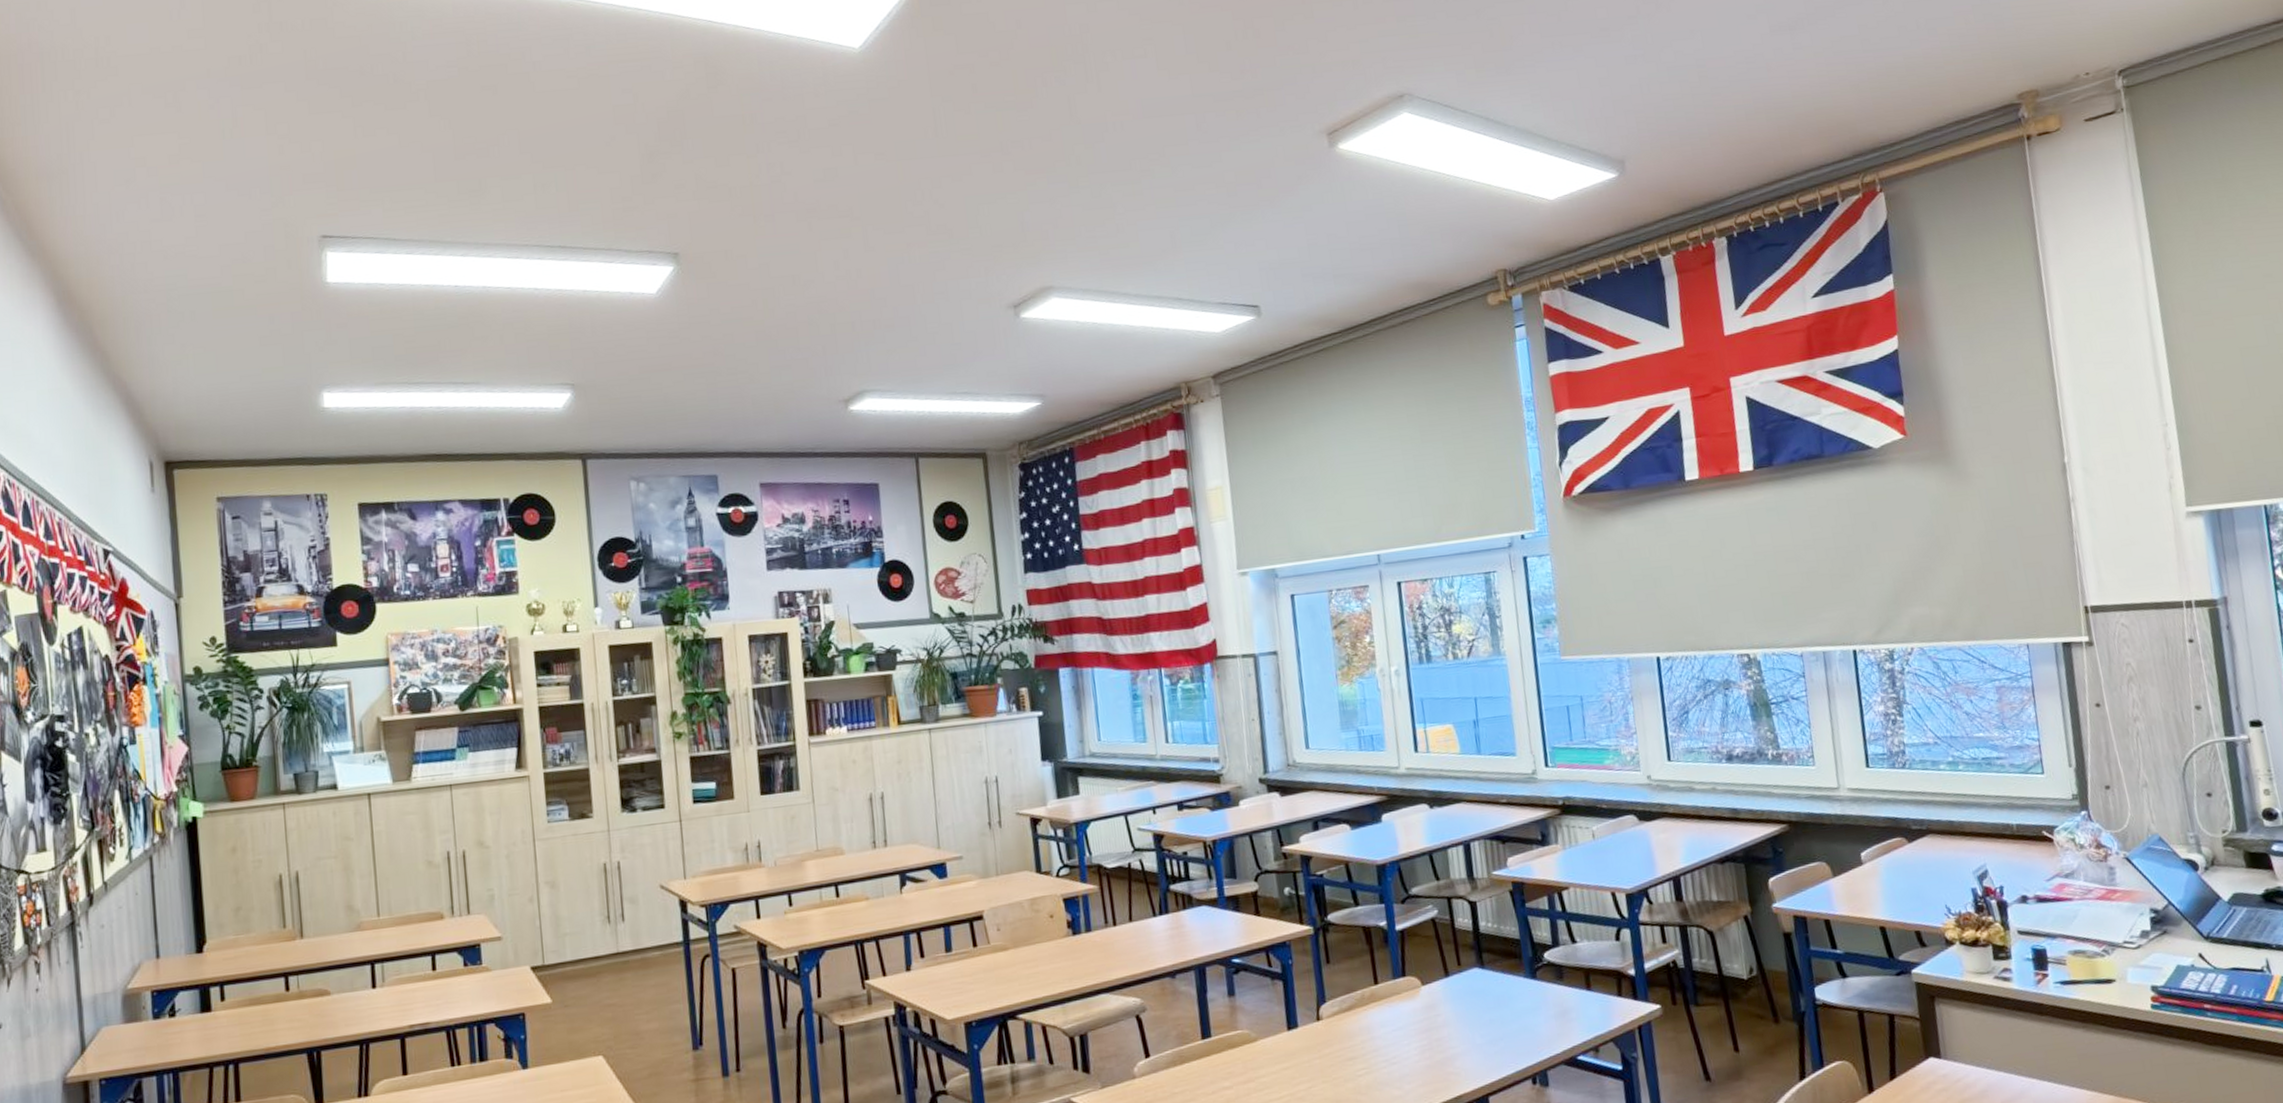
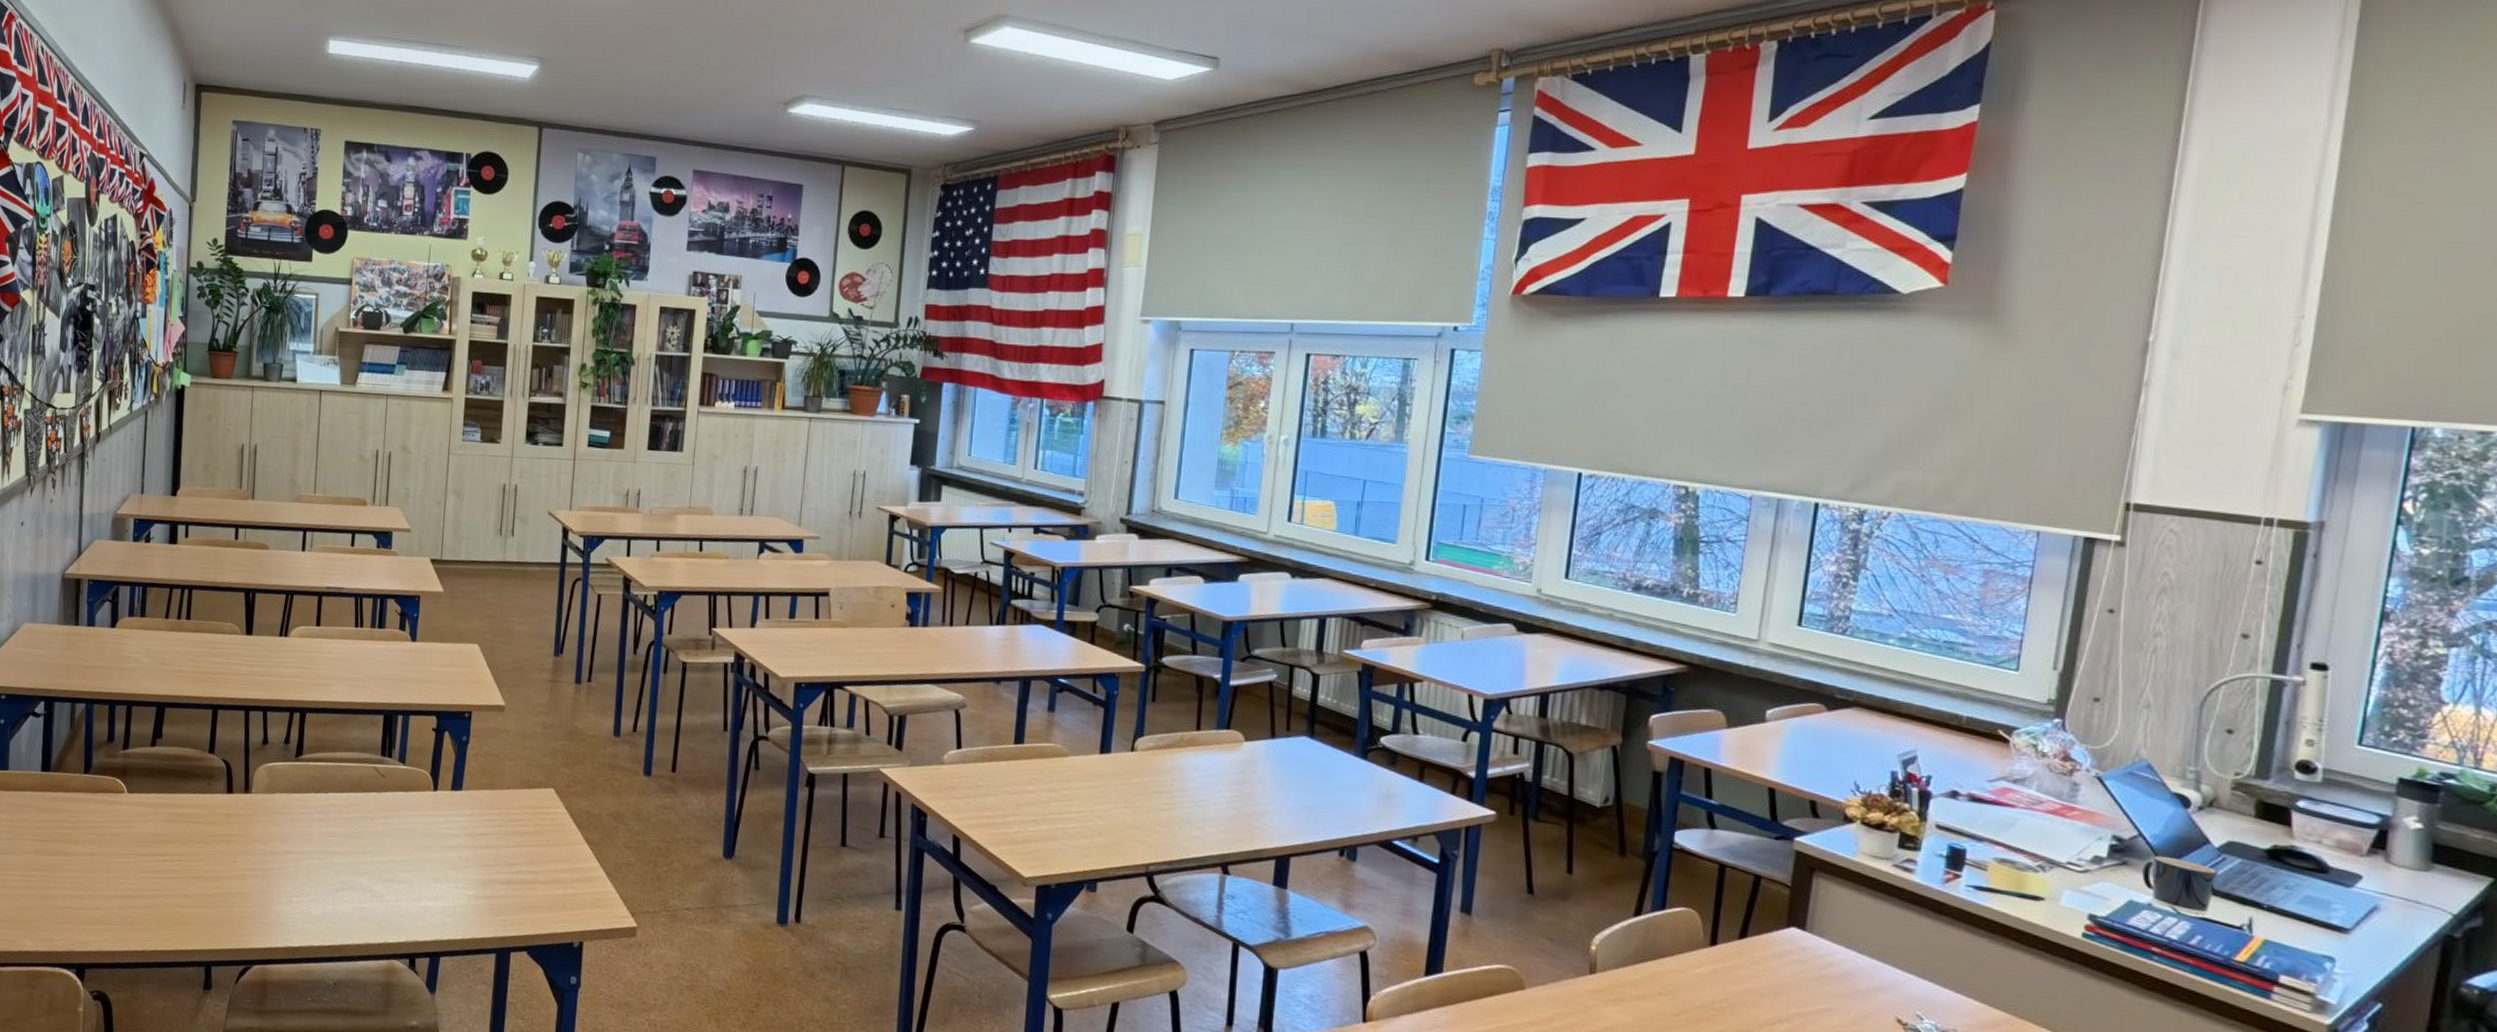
mug: none [2179,918,2236,967] -> present [2142,855,2219,915]

